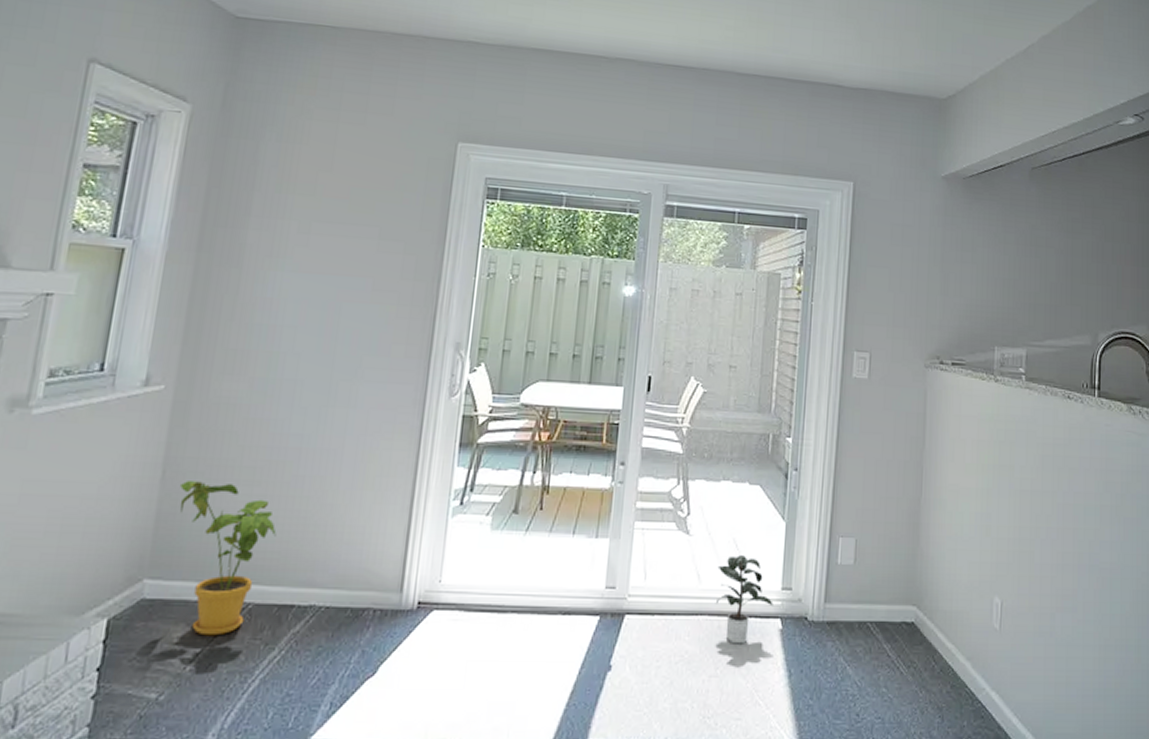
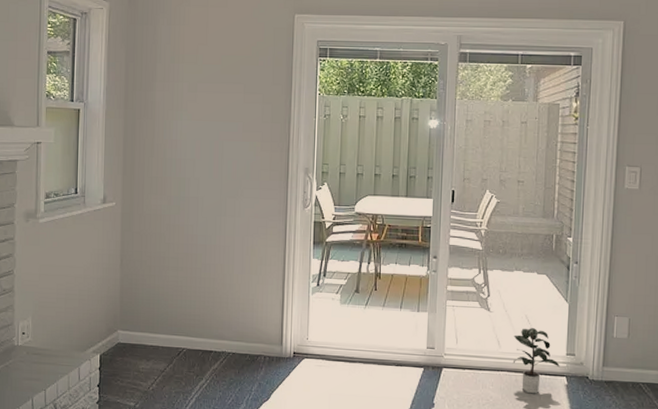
house plant: present [179,481,277,636] -> none [132,267,196,369]

